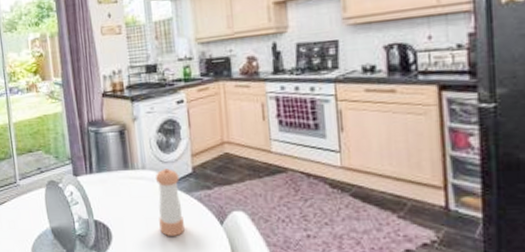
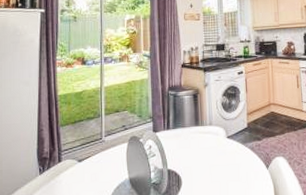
pepper shaker: present [155,168,185,236] -> none [219,124,240,180]

